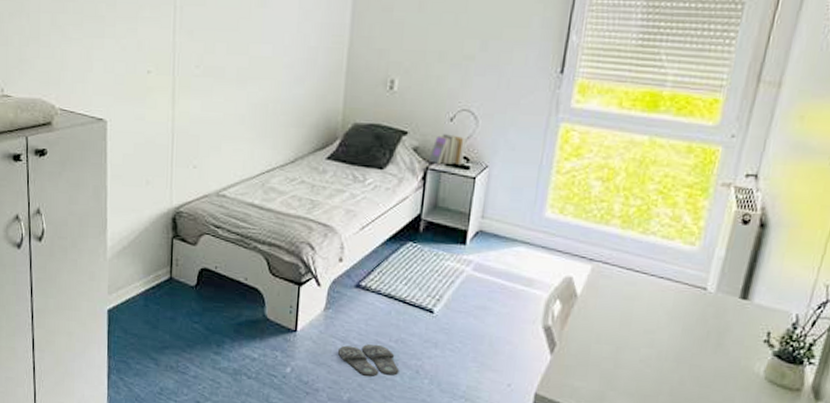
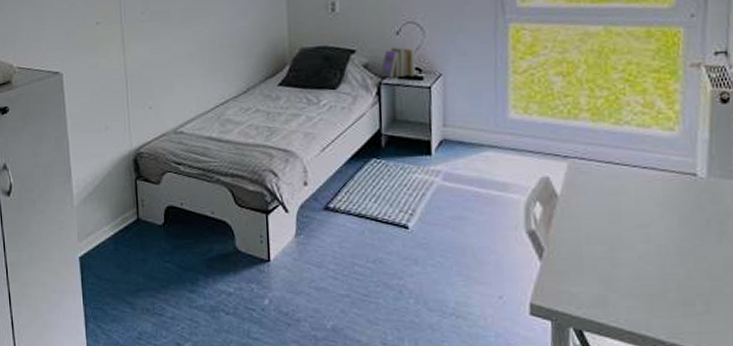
slippers: present [338,344,399,376] -> none [315,268,382,301]

